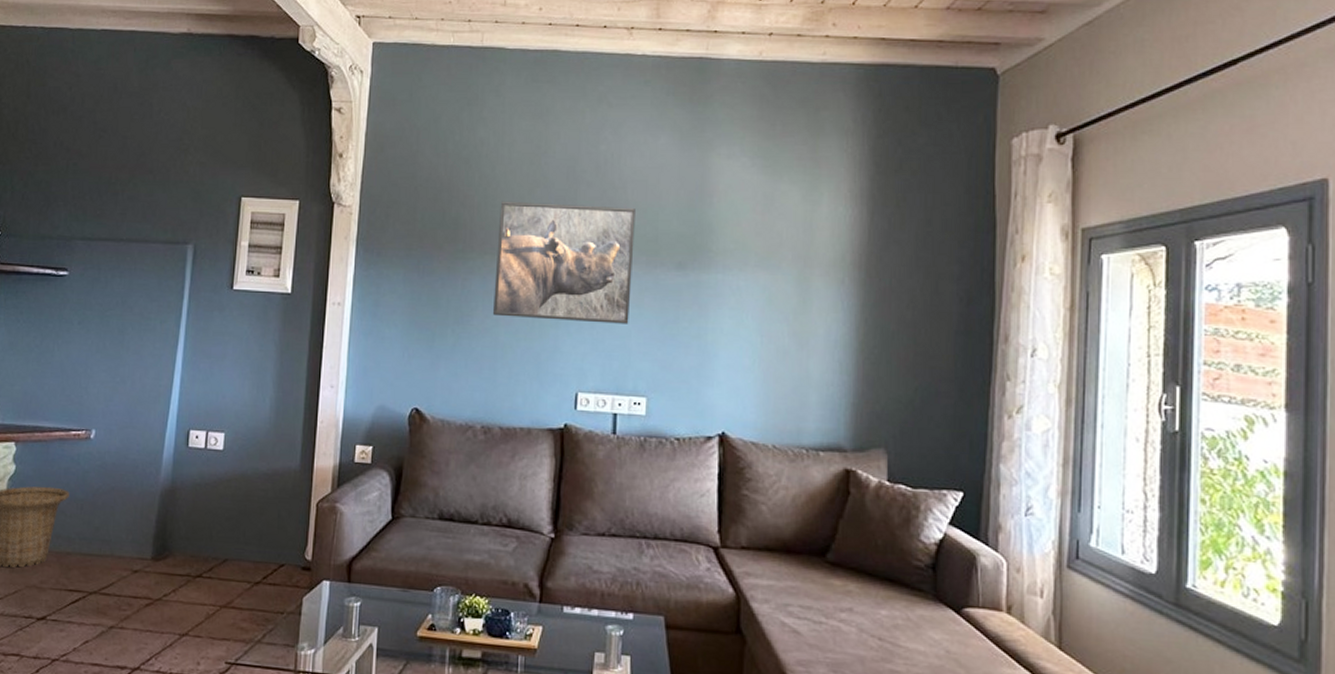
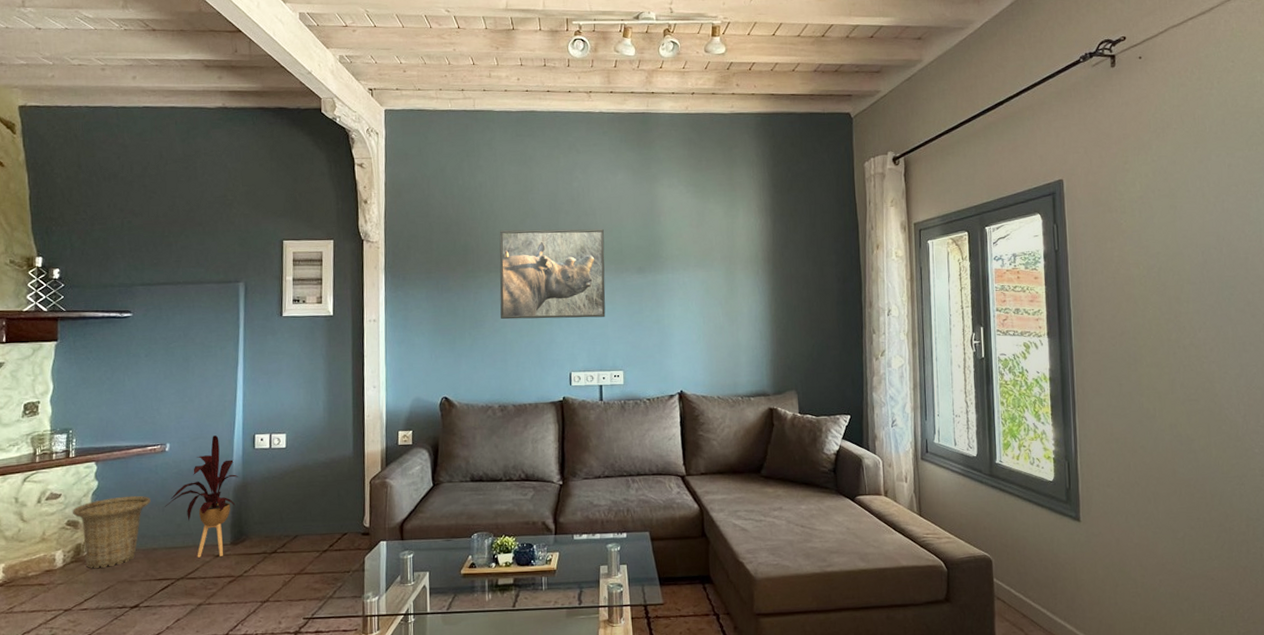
house plant: none [84,426,168,573] -> present [165,435,239,558]

